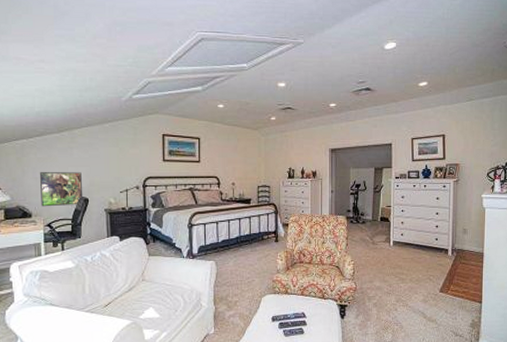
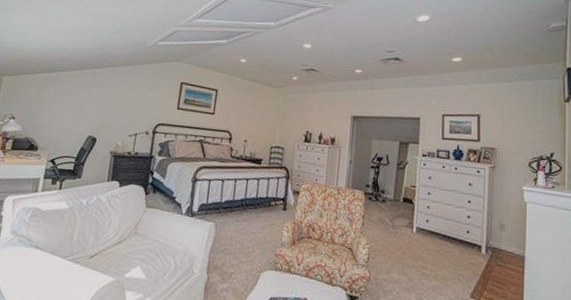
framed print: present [40,172,83,207] -> none [49,106,95,144]

